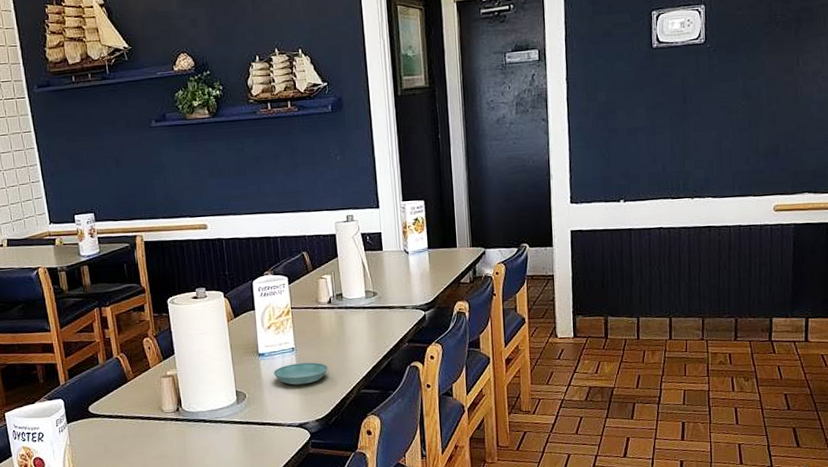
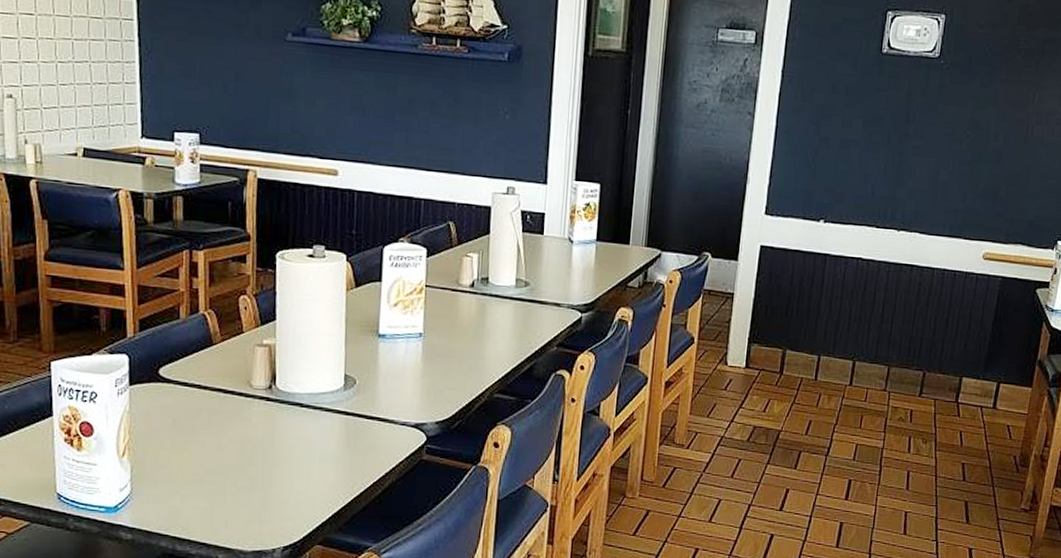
saucer: present [273,362,328,385] -> none [393,352,459,379]

